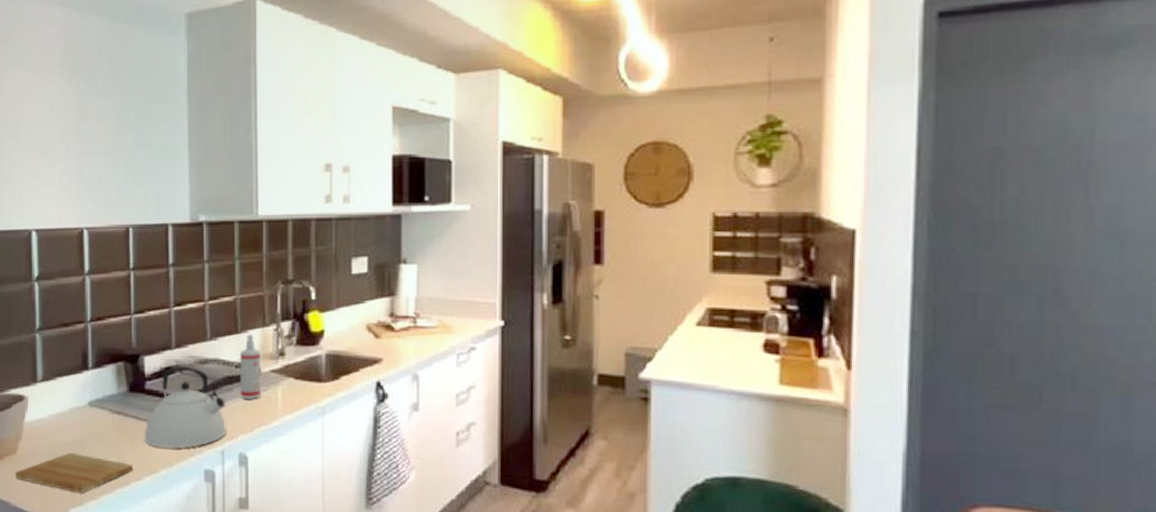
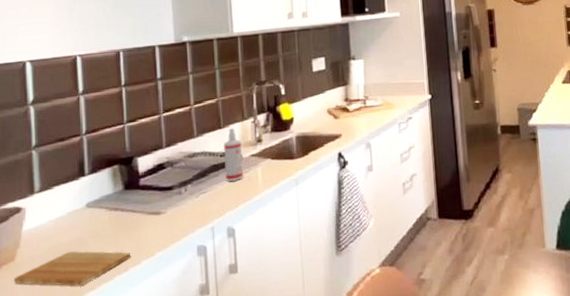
kettle: present [144,367,226,449] -> none [140,161,215,234]

